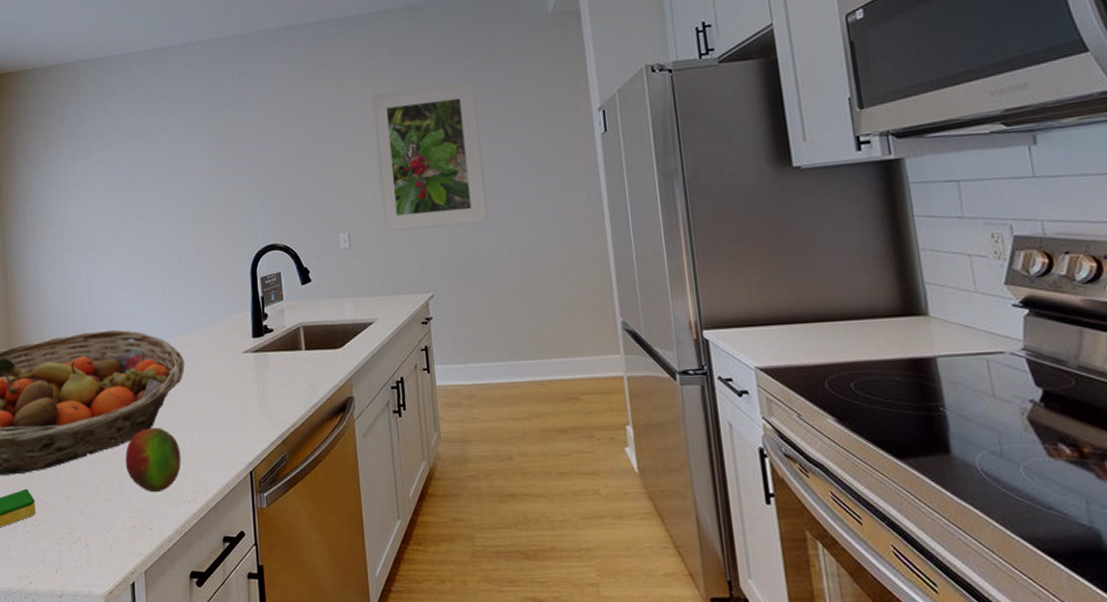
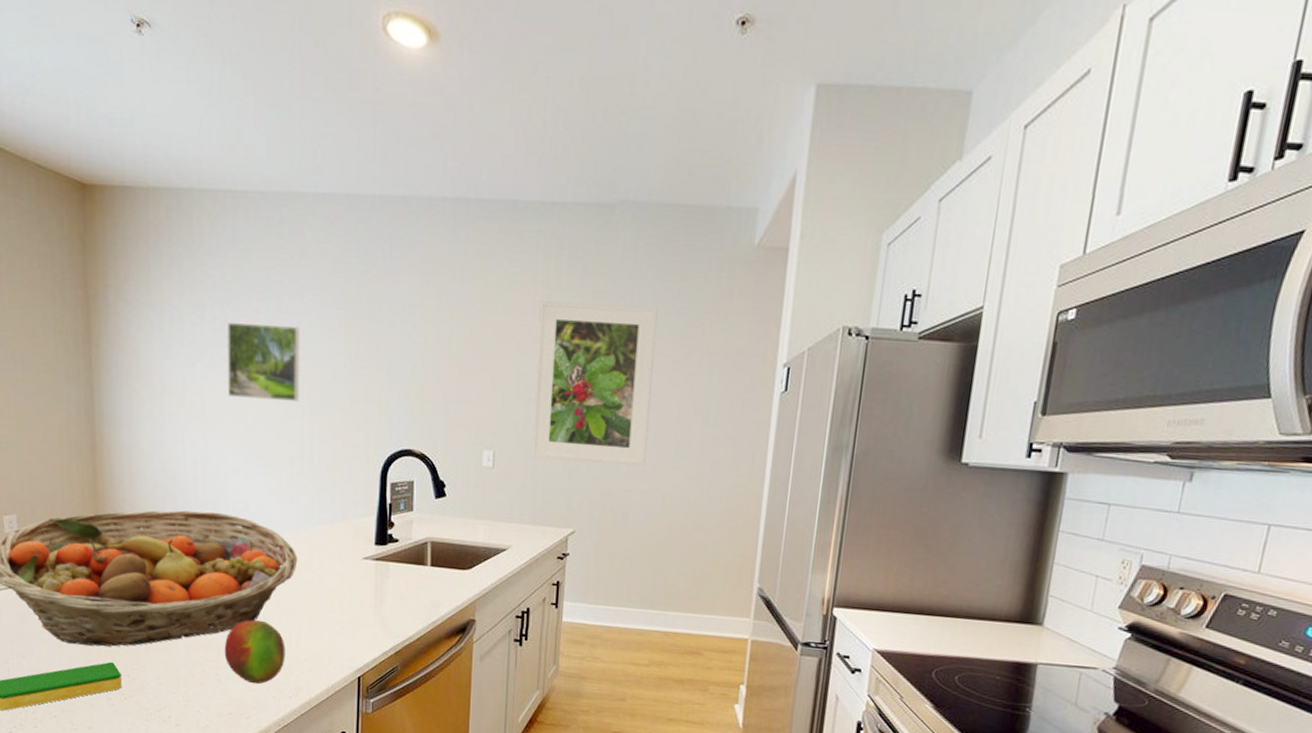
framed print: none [110,154,175,224] -> present [226,323,301,401]

